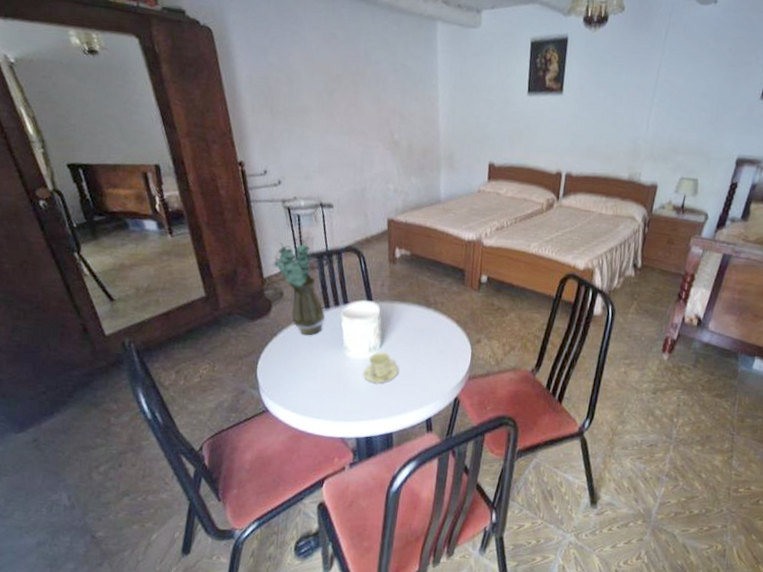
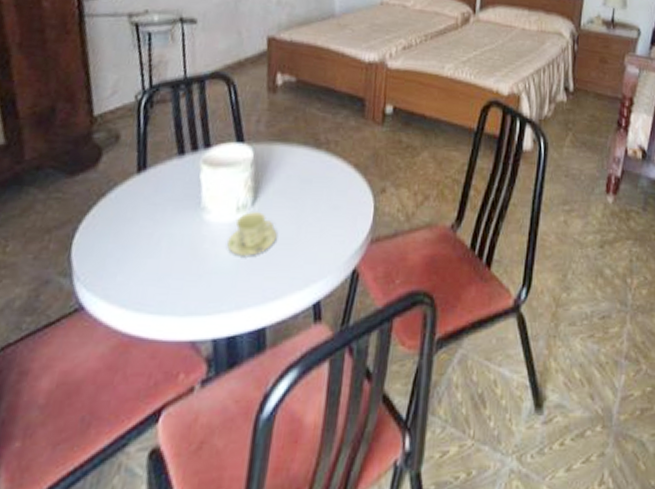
vase: present [273,241,325,336] -> none [109,66,178,194]

